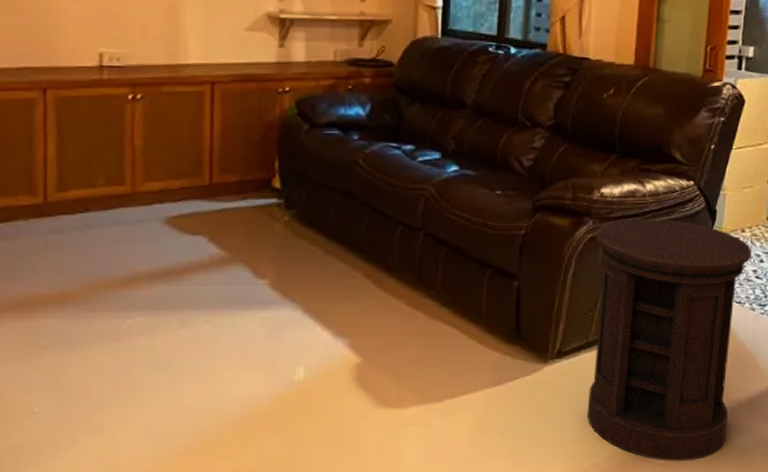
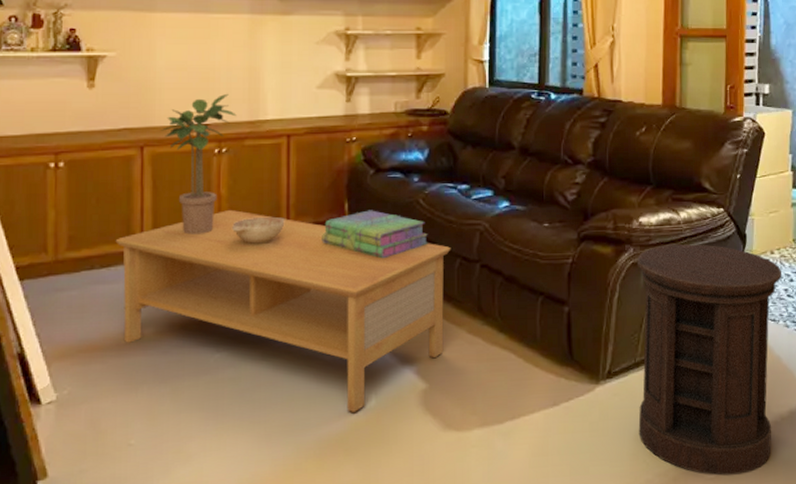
coffee table: none [15,162,393,385] -> present [115,209,451,412]
potted plant: none [66,32,154,189] -> present [161,93,237,235]
decorative bowl: none [148,172,208,202] -> present [232,216,285,244]
stack of books: none [248,169,367,223] -> present [322,210,428,259]

